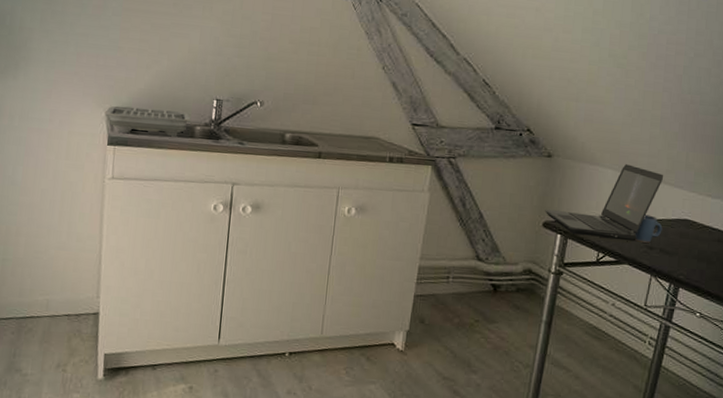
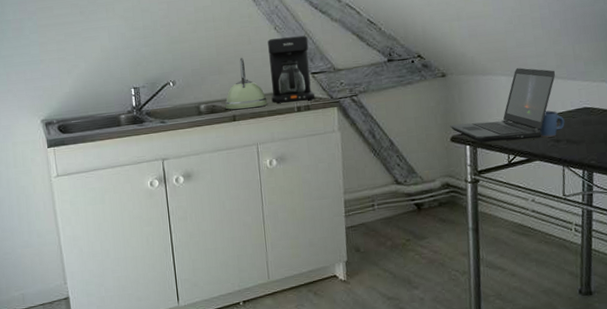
dish rack: present [104,105,191,136] -> none [40,105,115,134]
kettle: none [312,91,360,150] -> present [225,57,269,110]
coffee maker: none [364,78,416,153] -> present [267,35,316,104]

